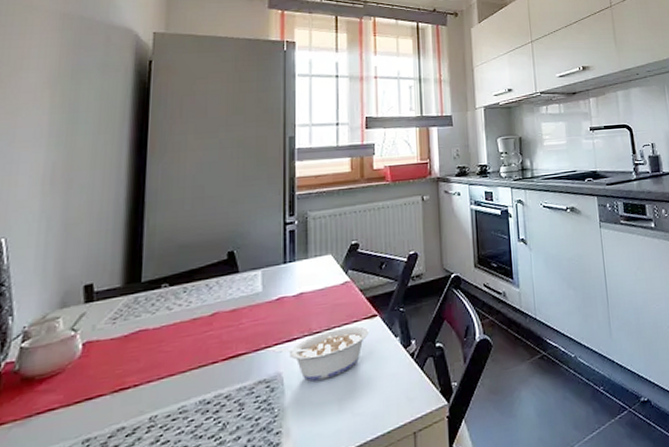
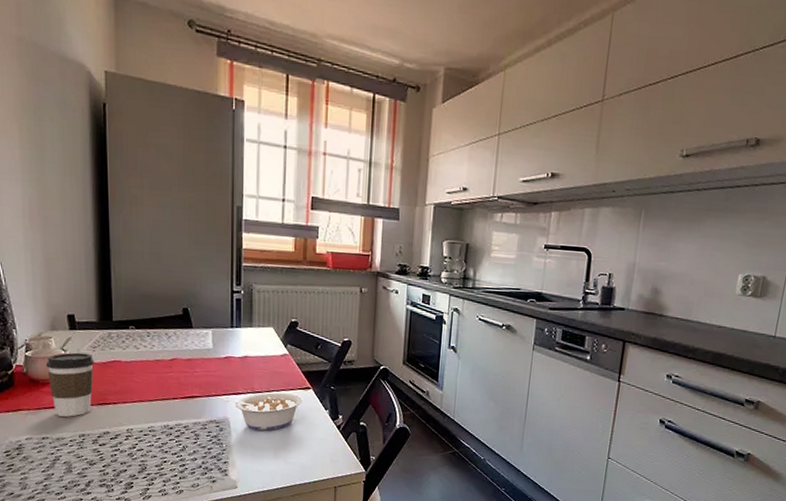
coffee cup: none [47,327,114,421] -> present [45,352,95,417]

